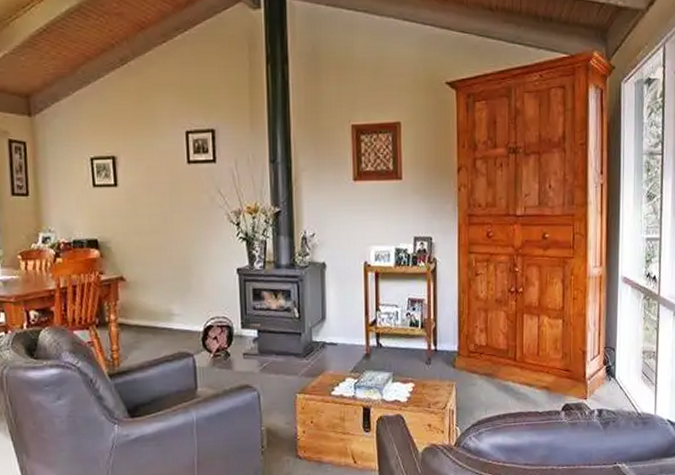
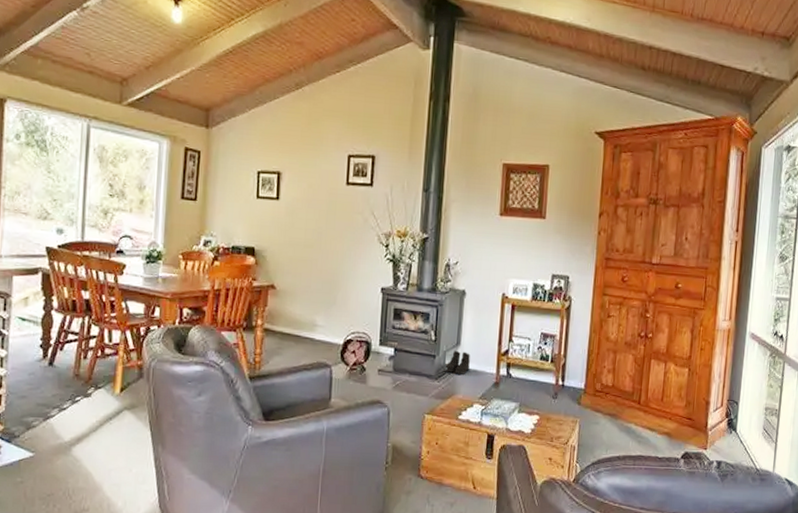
boots: none [312,325,338,350] -> present [445,350,470,375]

